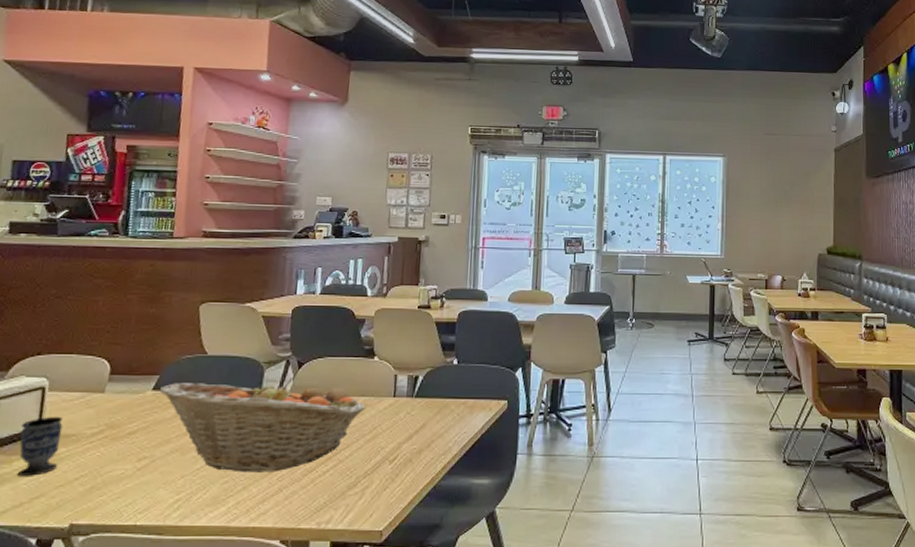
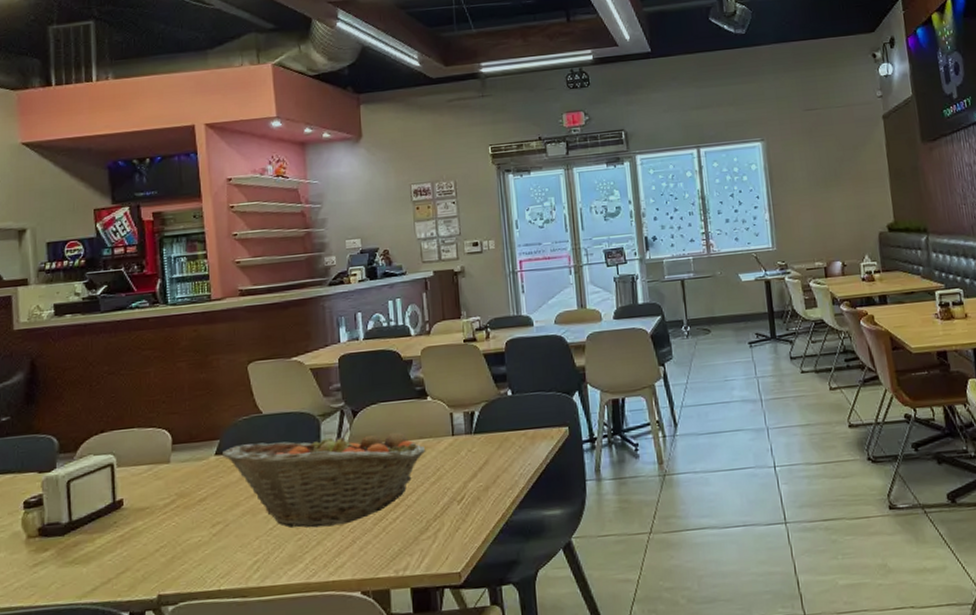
cup: present [17,416,63,476] -> none [98,490,138,553]

